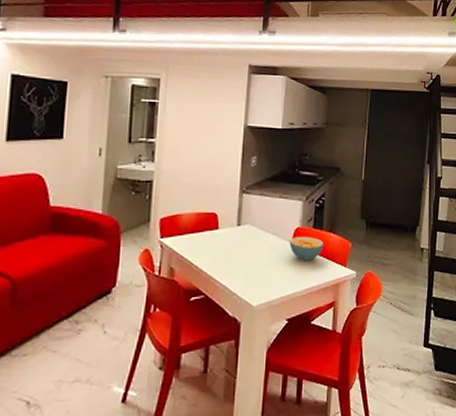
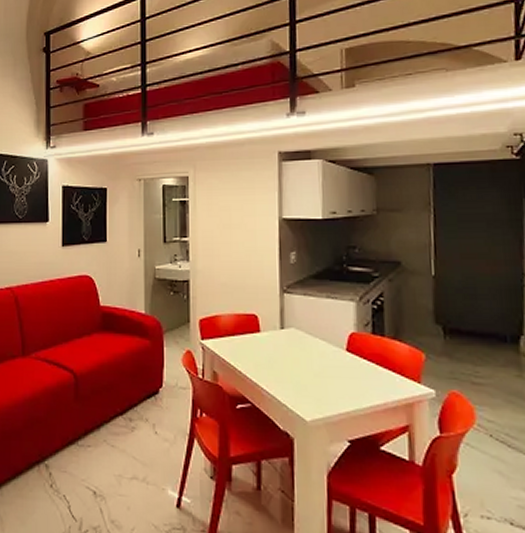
cereal bowl: present [289,237,324,261] -> none [343,344,388,373]

